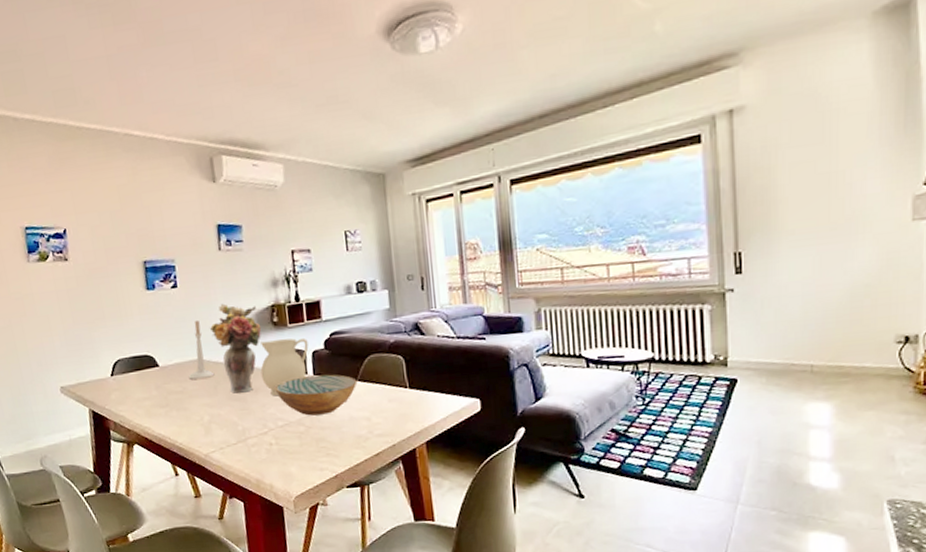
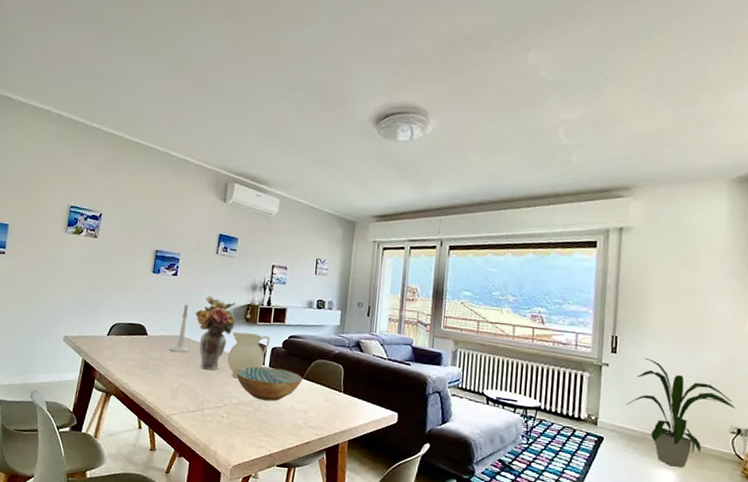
house plant: none [761,271,900,397] -> present [626,357,735,468]

